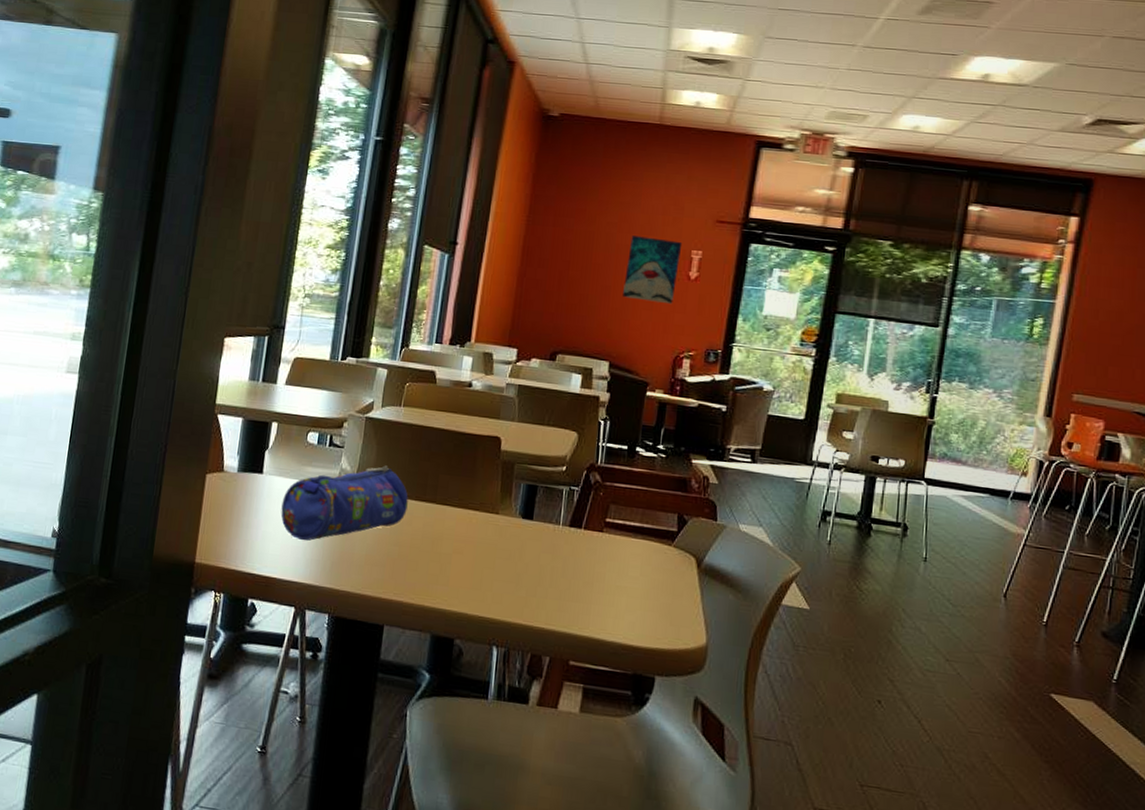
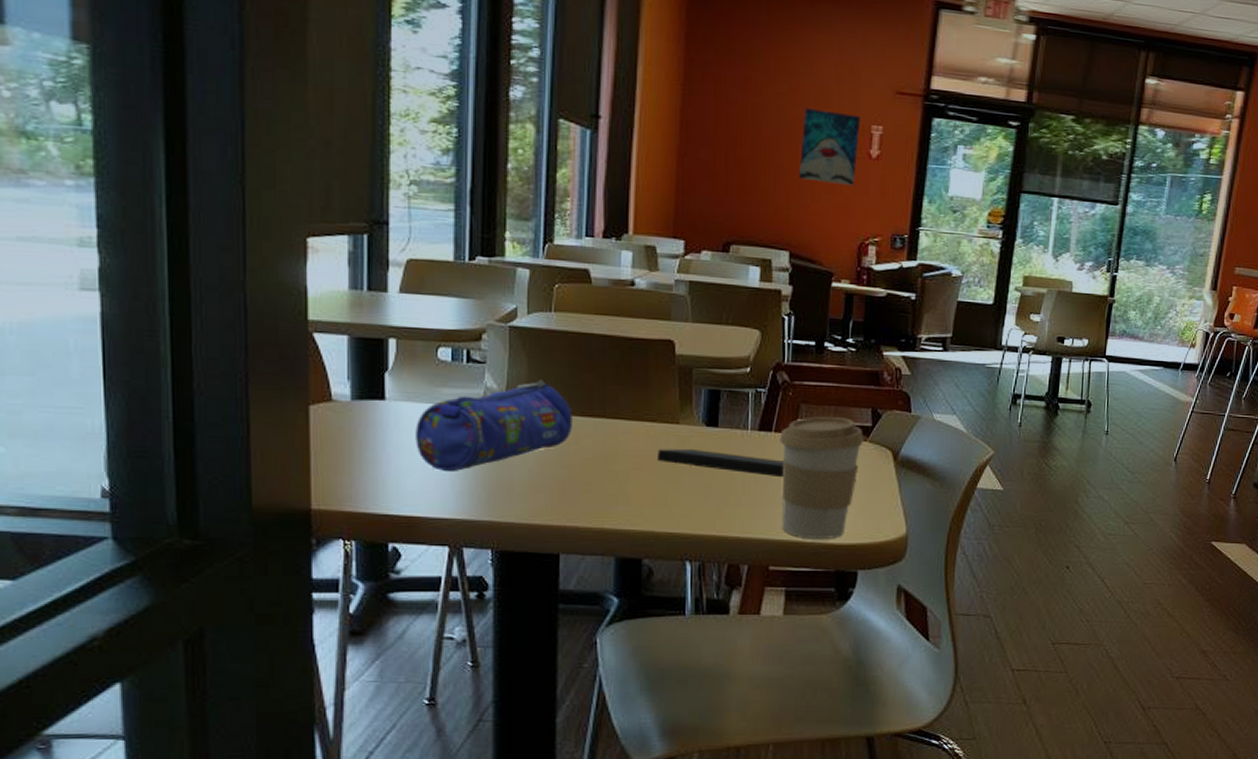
notepad: none [476,536,659,584] -> present [657,448,856,481]
coffee cup: none [584,517,669,640] -> present [780,417,865,539]

